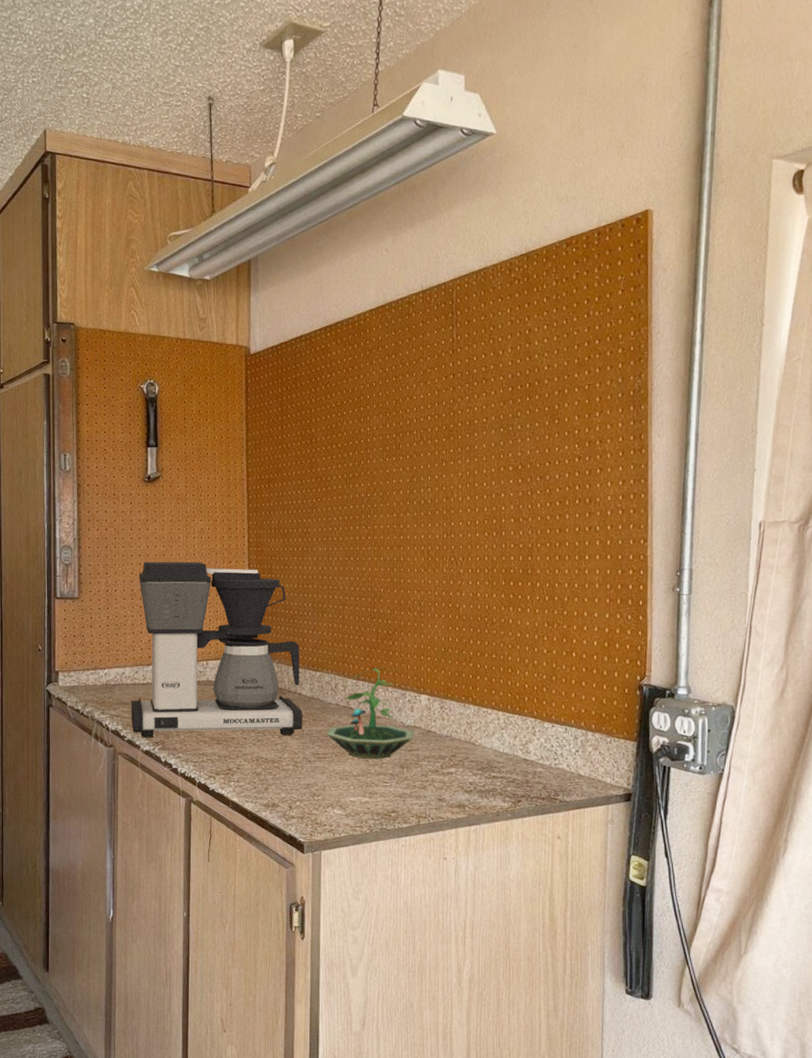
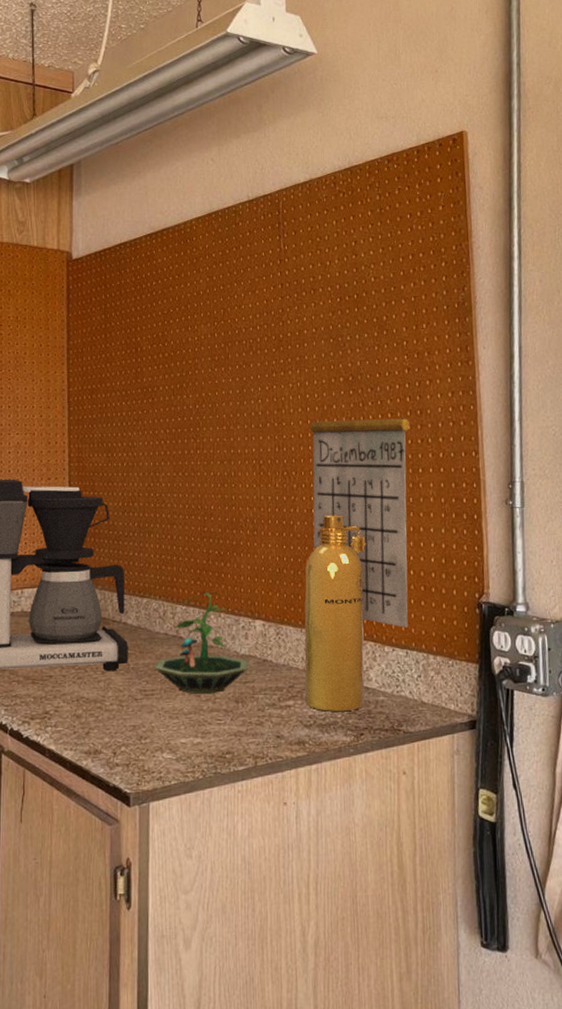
spray bottle: none [466,599,530,780] -> present [304,514,366,712]
calendar: none [477,463,579,706] -> present [309,374,411,628]

